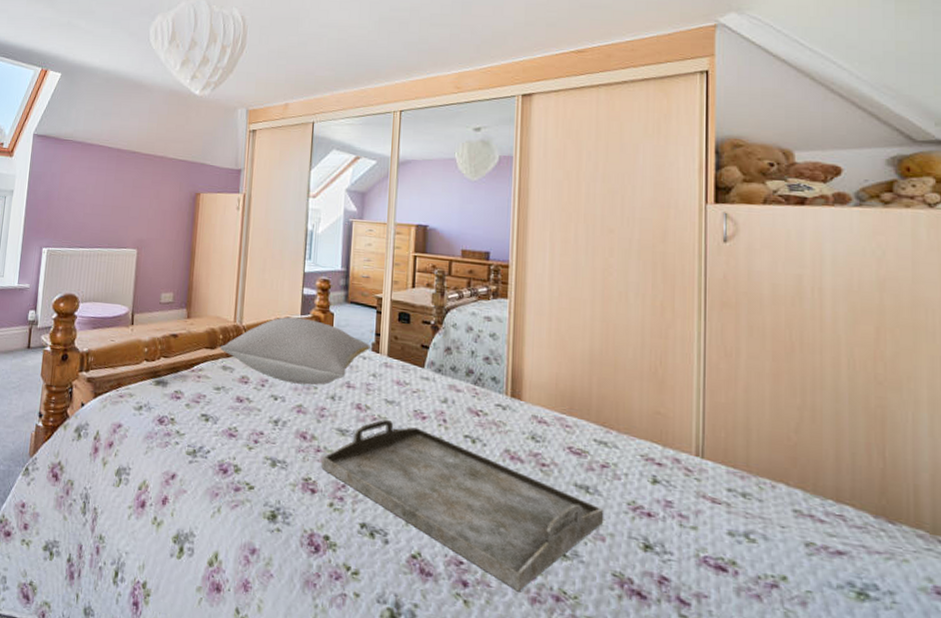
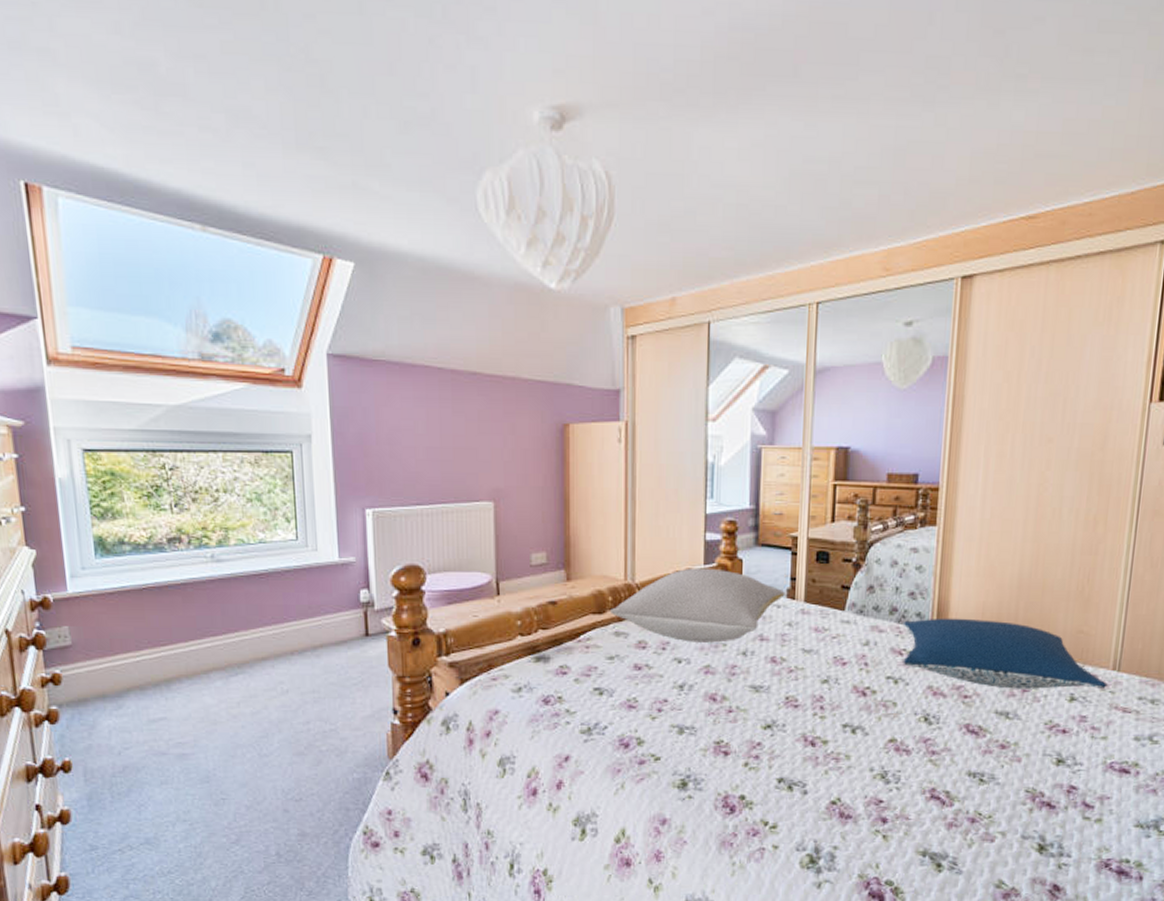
serving tray: present [321,419,604,592] -> none [734,671,1022,820]
pillow: none [479,383,692,474] -> present [902,618,1108,689]

